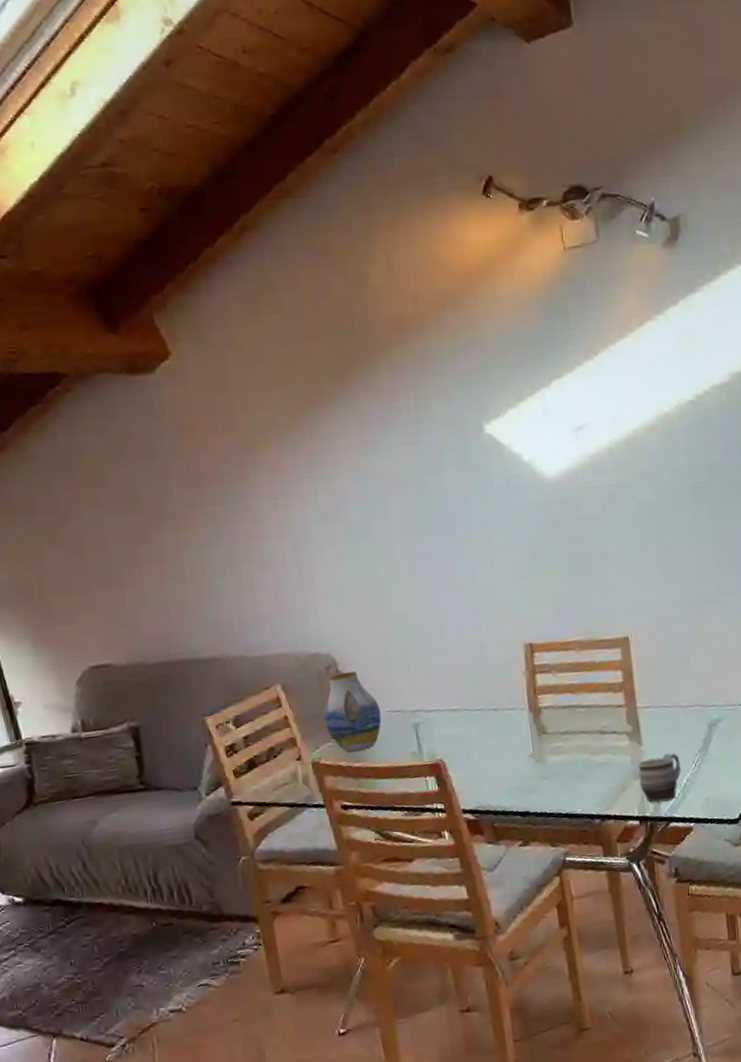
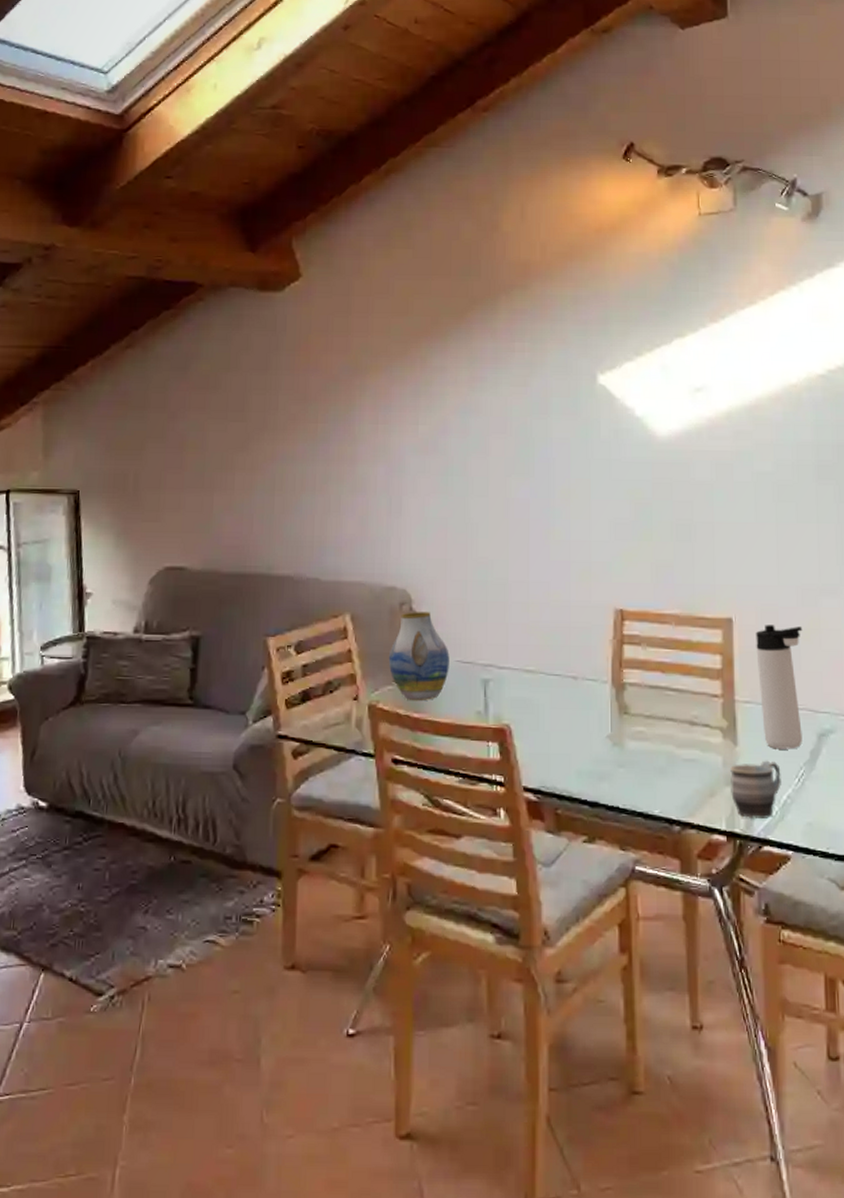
thermos bottle: none [650,635,696,743] -> present [756,625,803,750]

